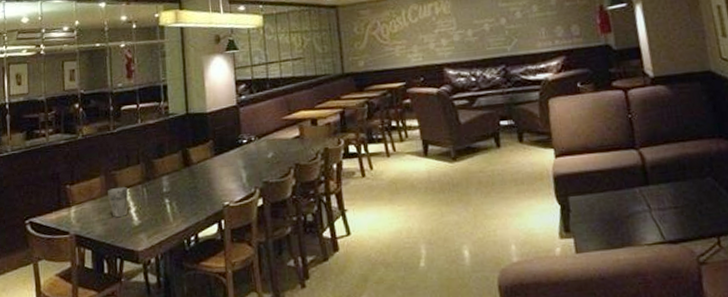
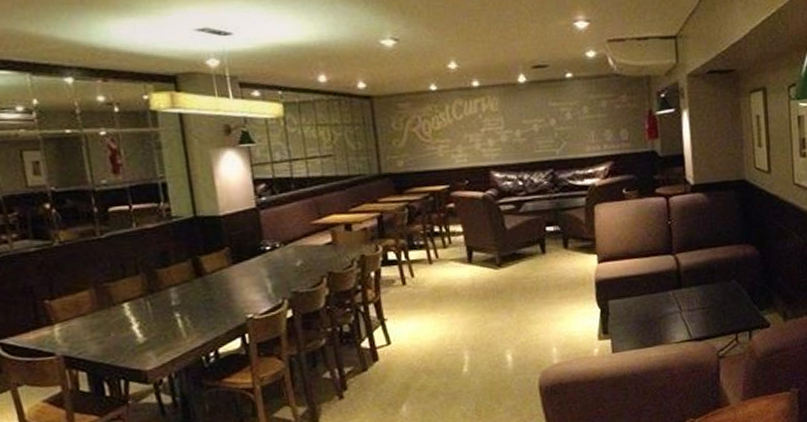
cup: present [108,186,128,218] -> none [100,300,129,336]

